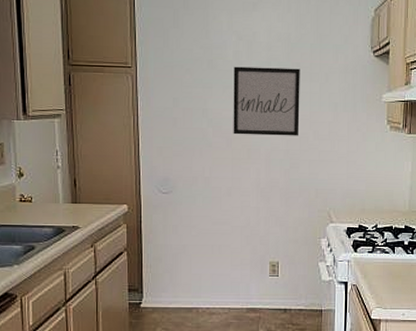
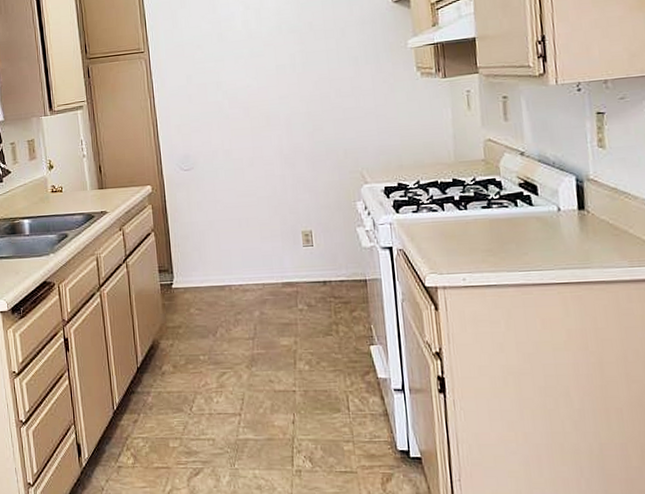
wall art: present [233,66,300,136] -> none [243,27,319,104]

